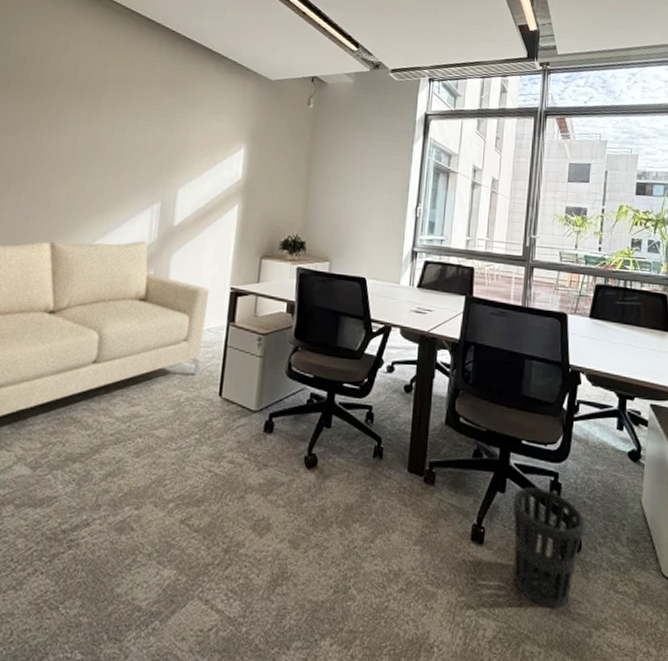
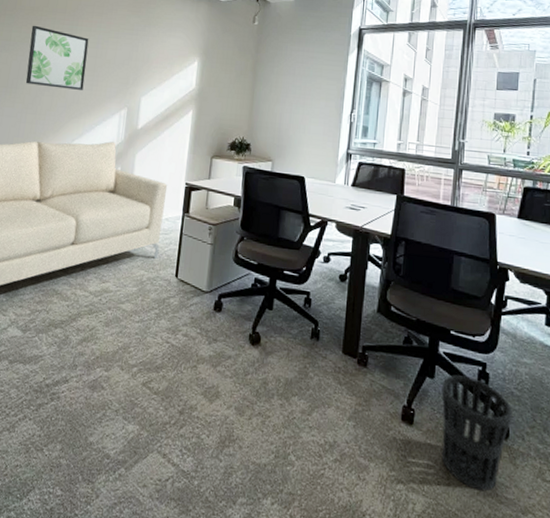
wall art: none [34,103,114,181] -> present [25,25,89,90]

